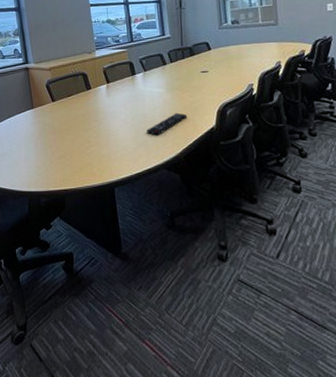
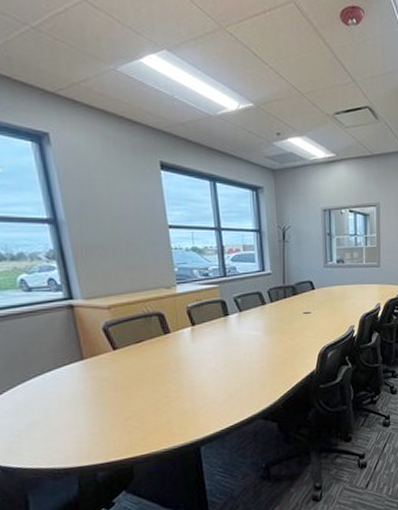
remote control: present [146,113,188,136] -> none [241,357,287,384]

